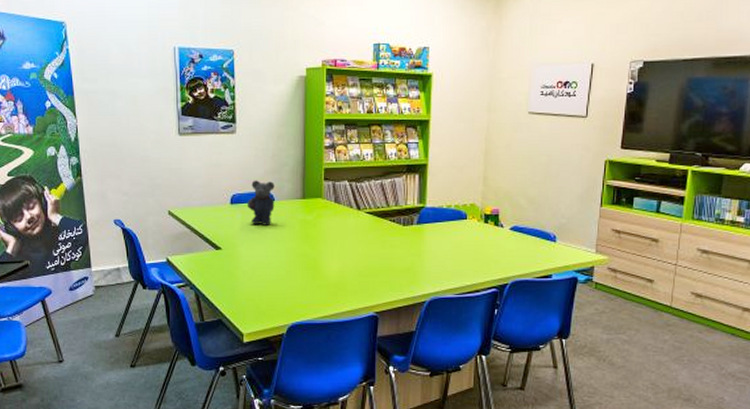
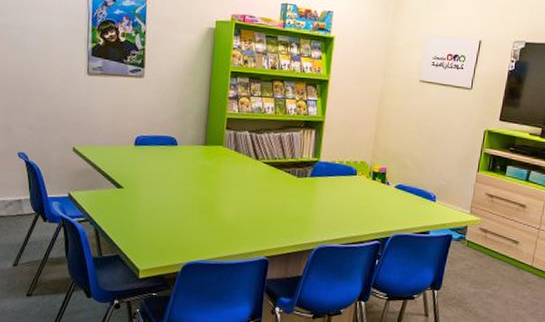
bear: present [246,180,275,226] -> none [150,124,178,169]

